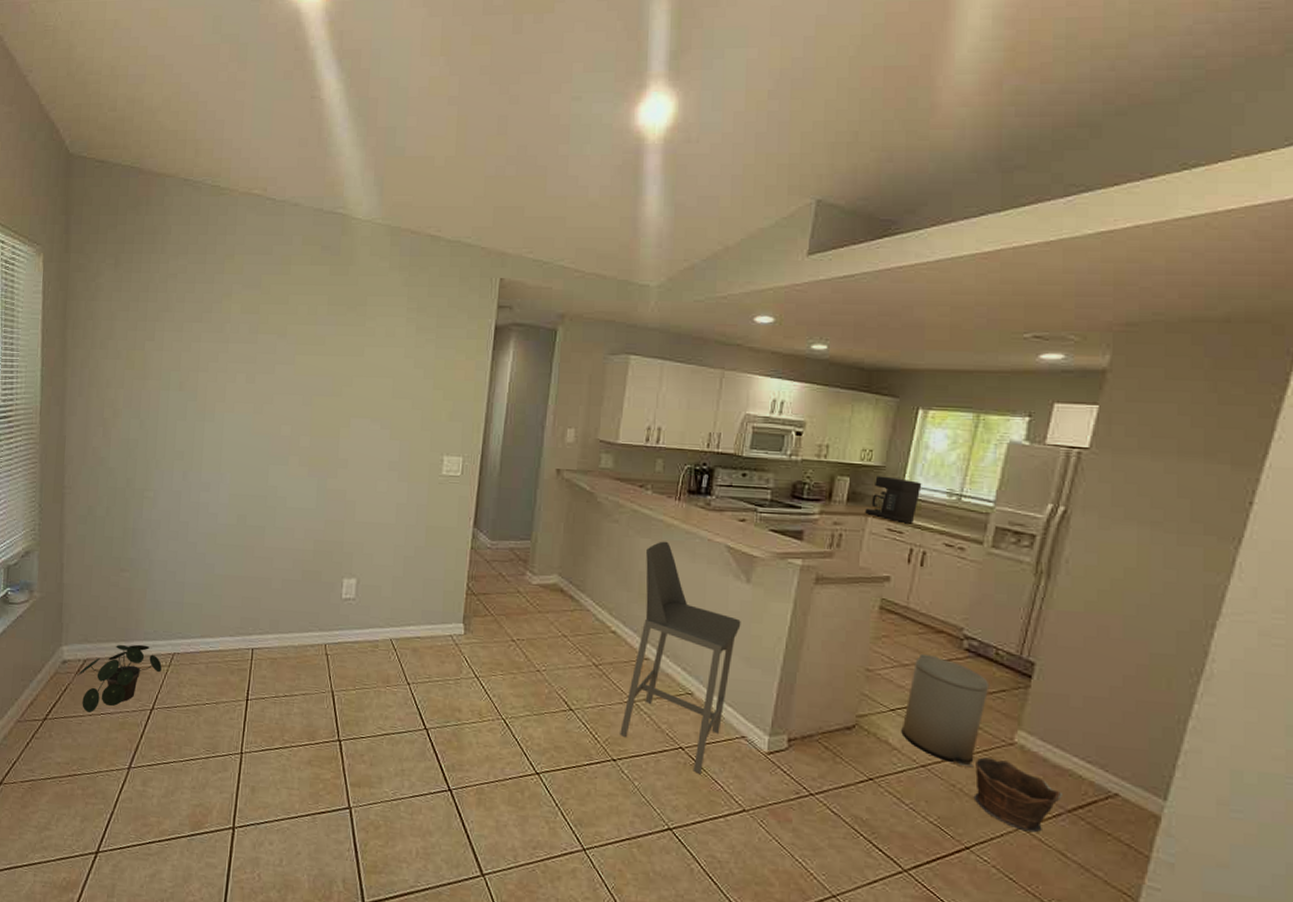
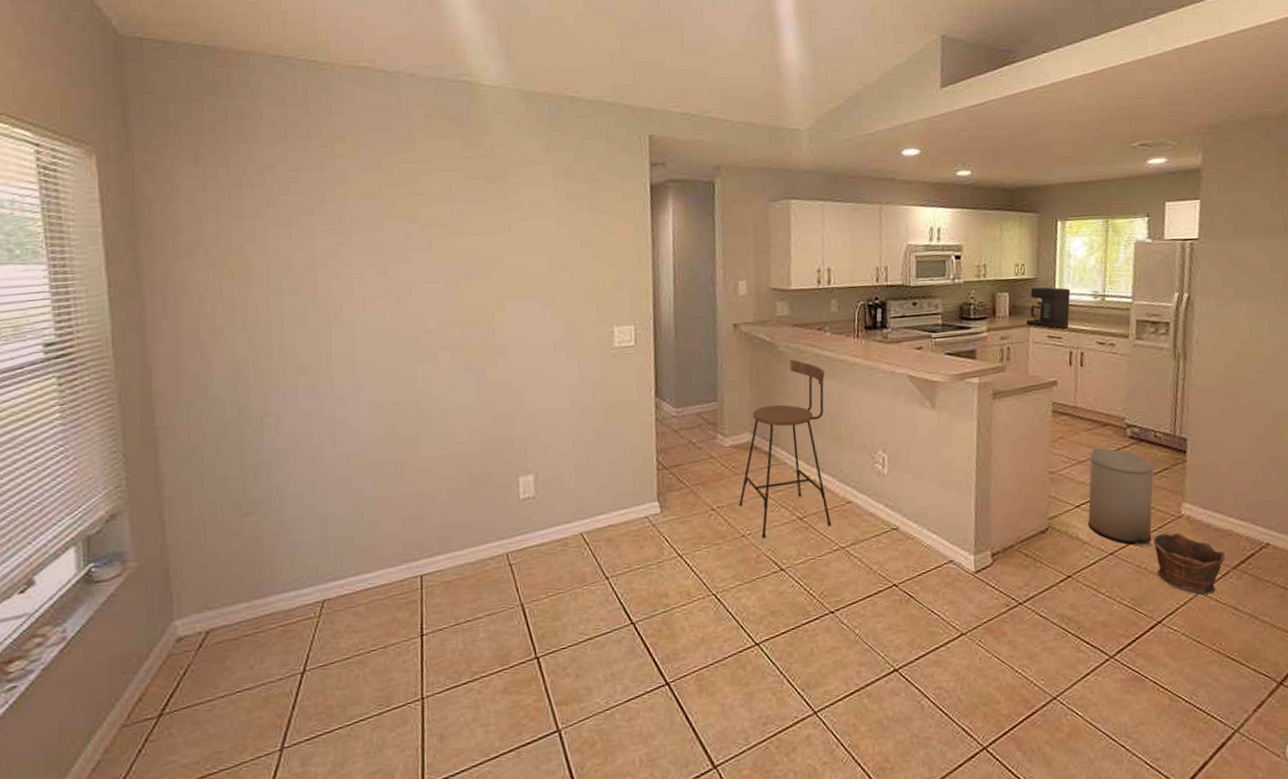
potted plant: present [77,644,162,713] -> none [199,597,310,695]
bar stool: none [538,512,640,679] -> present [739,359,832,539]
bar stool: present [620,541,741,774] -> none [833,380,933,607]

